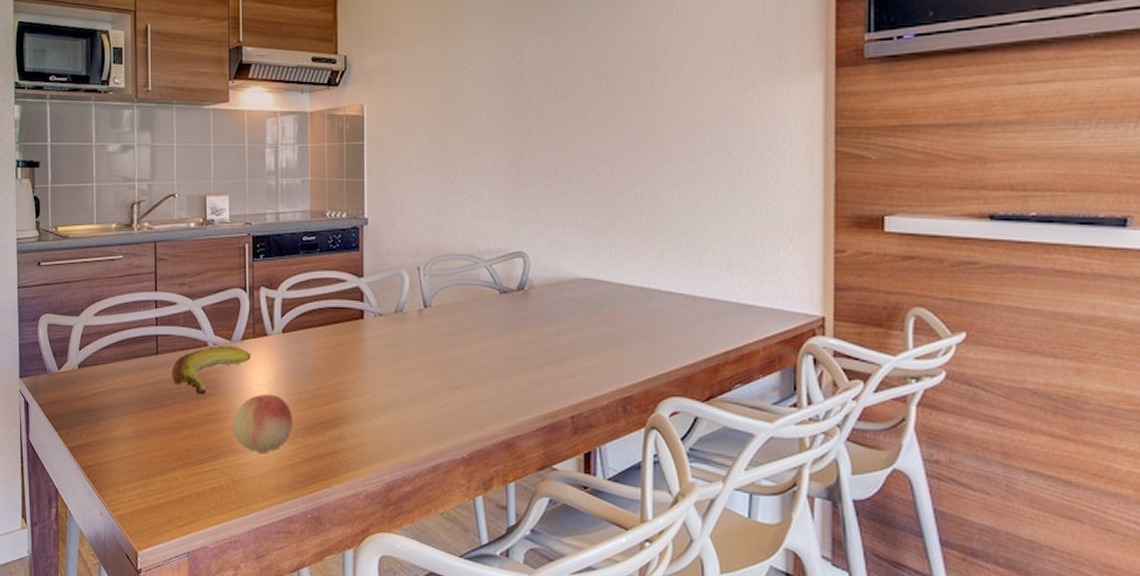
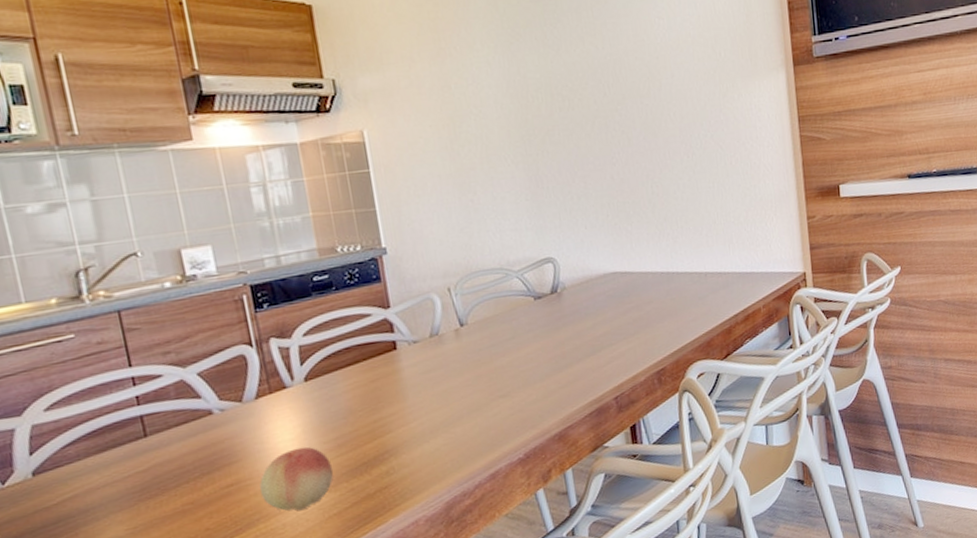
banana: present [171,345,251,395] -> none [169,406,271,468]

